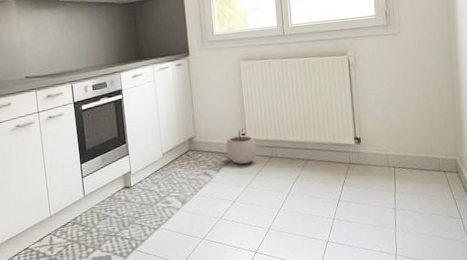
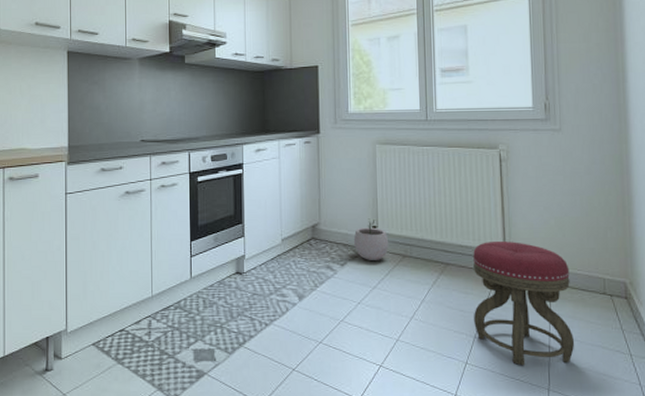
stool: none [329,135,416,238] -> present [473,242,575,366]

